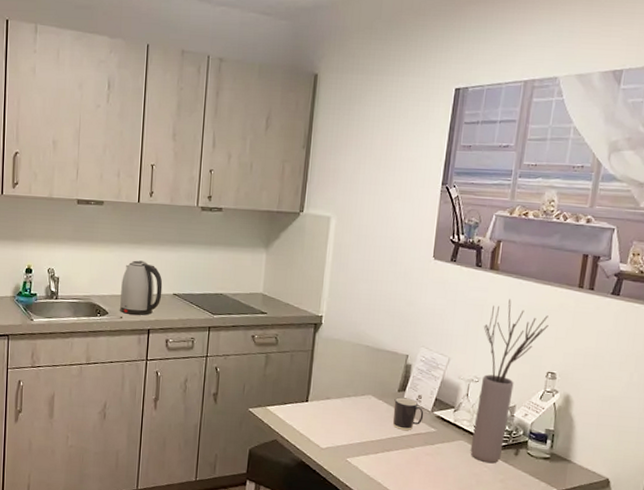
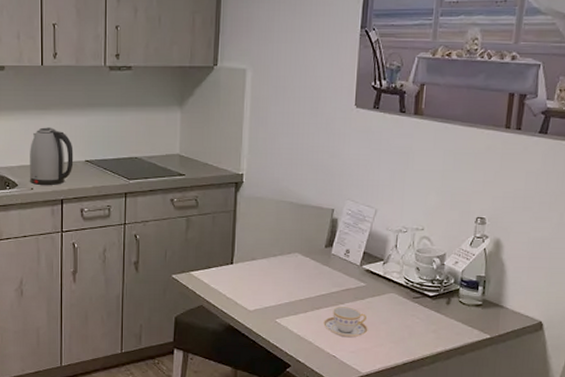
mug: present [392,397,424,430] -> none [321,253,353,286]
teacup: none [393,450,437,482] -> present [323,307,368,338]
vase: present [470,299,549,464] -> none [401,144,476,314]

